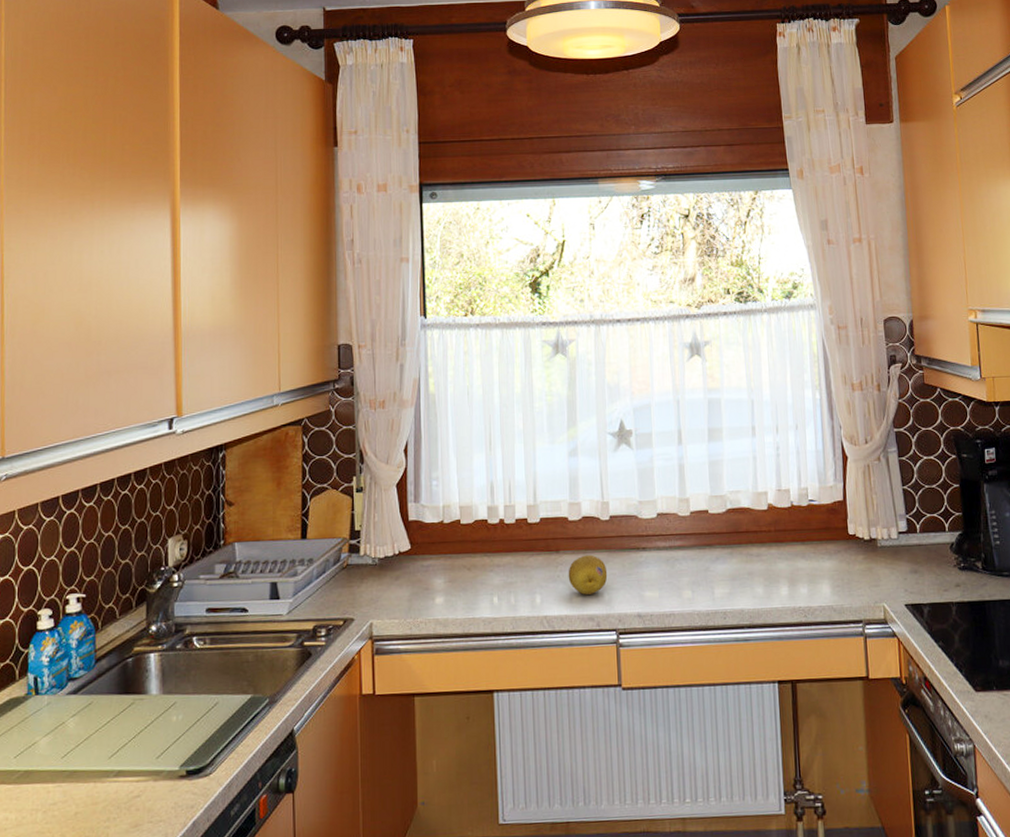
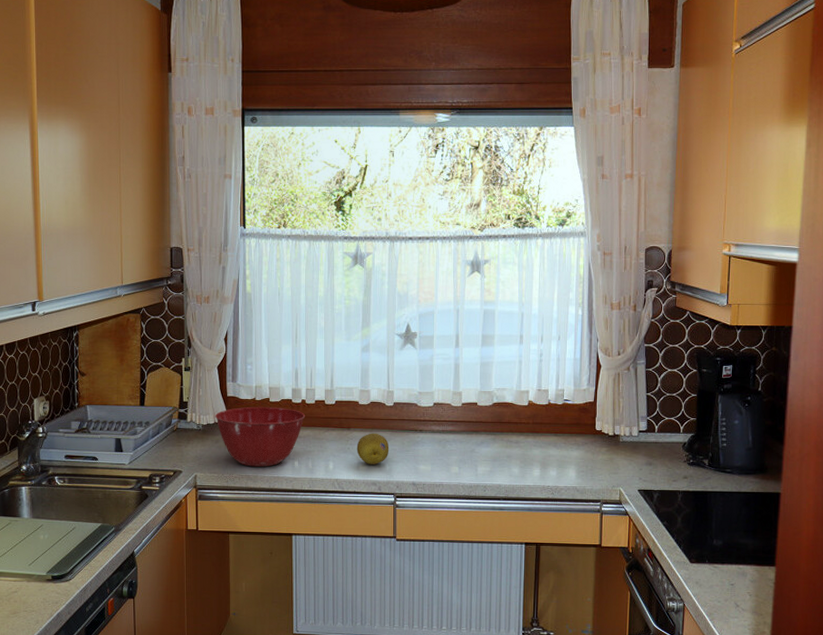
mixing bowl: none [393,530,505,607] -> present [214,406,306,467]

